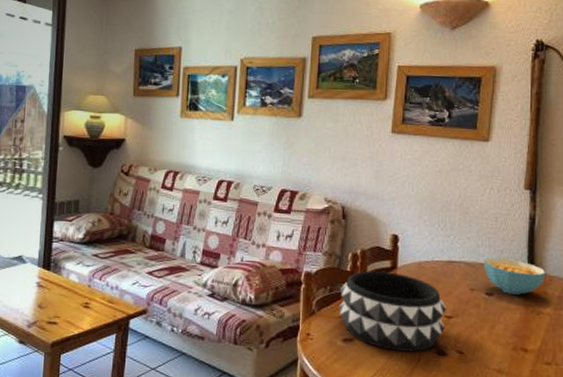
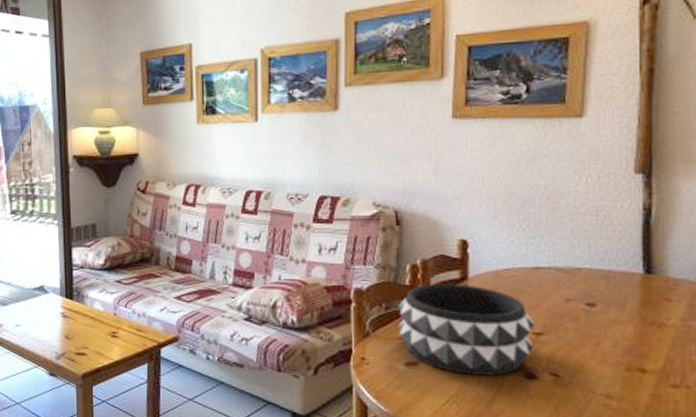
cereal bowl: present [483,258,546,296] -> none [582,261,669,305]

